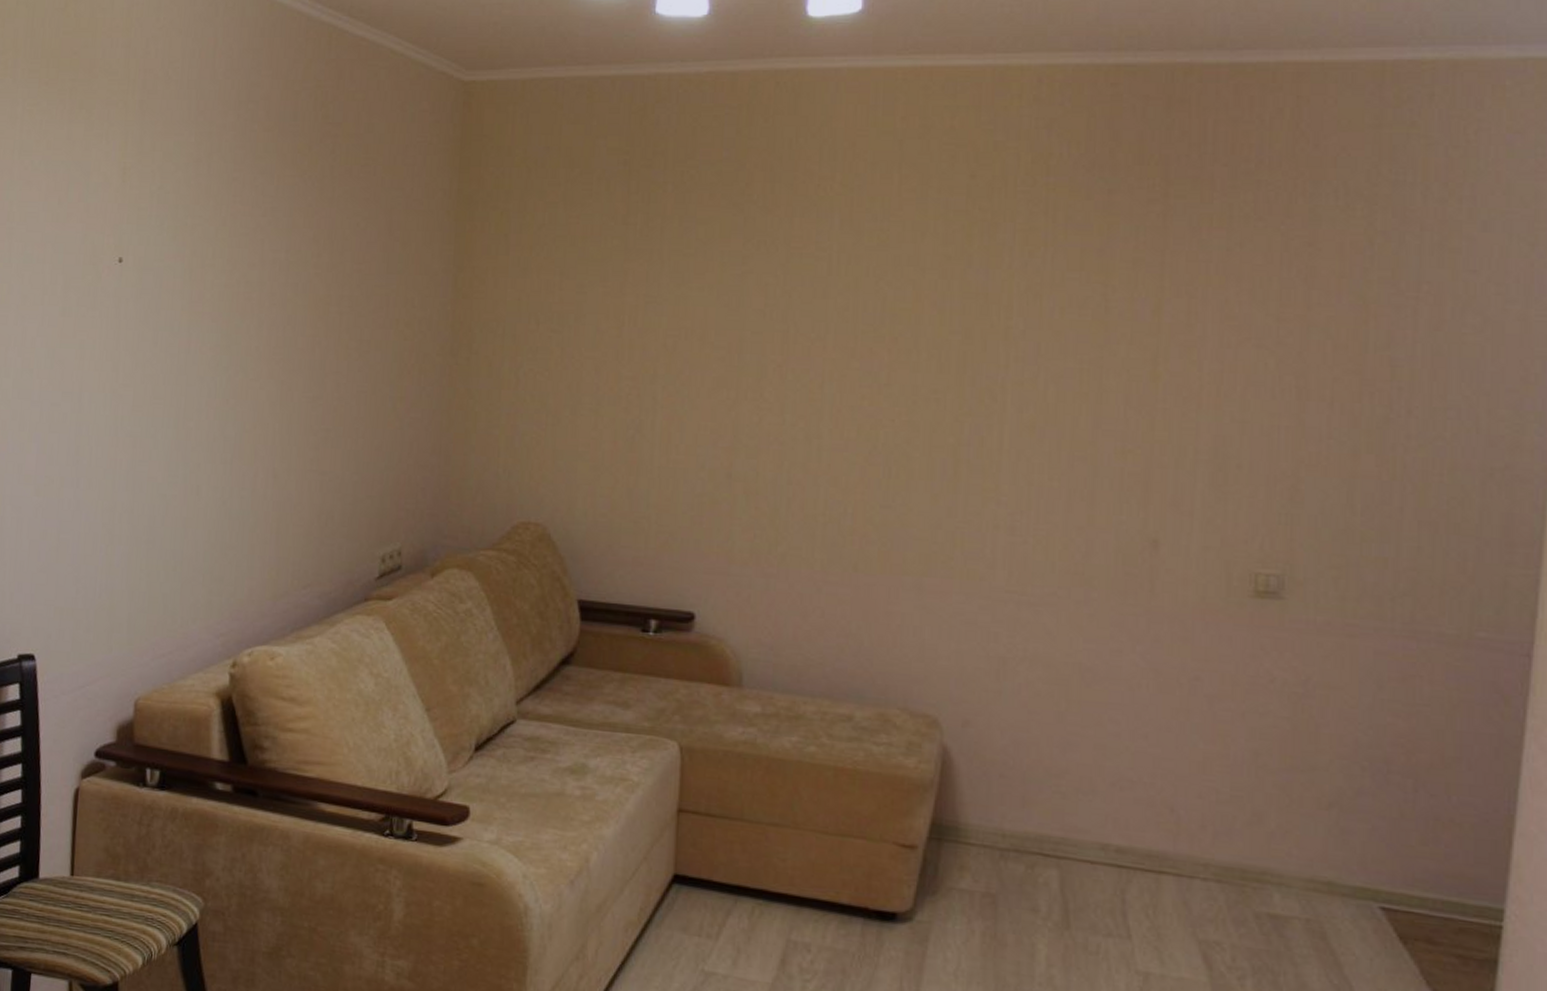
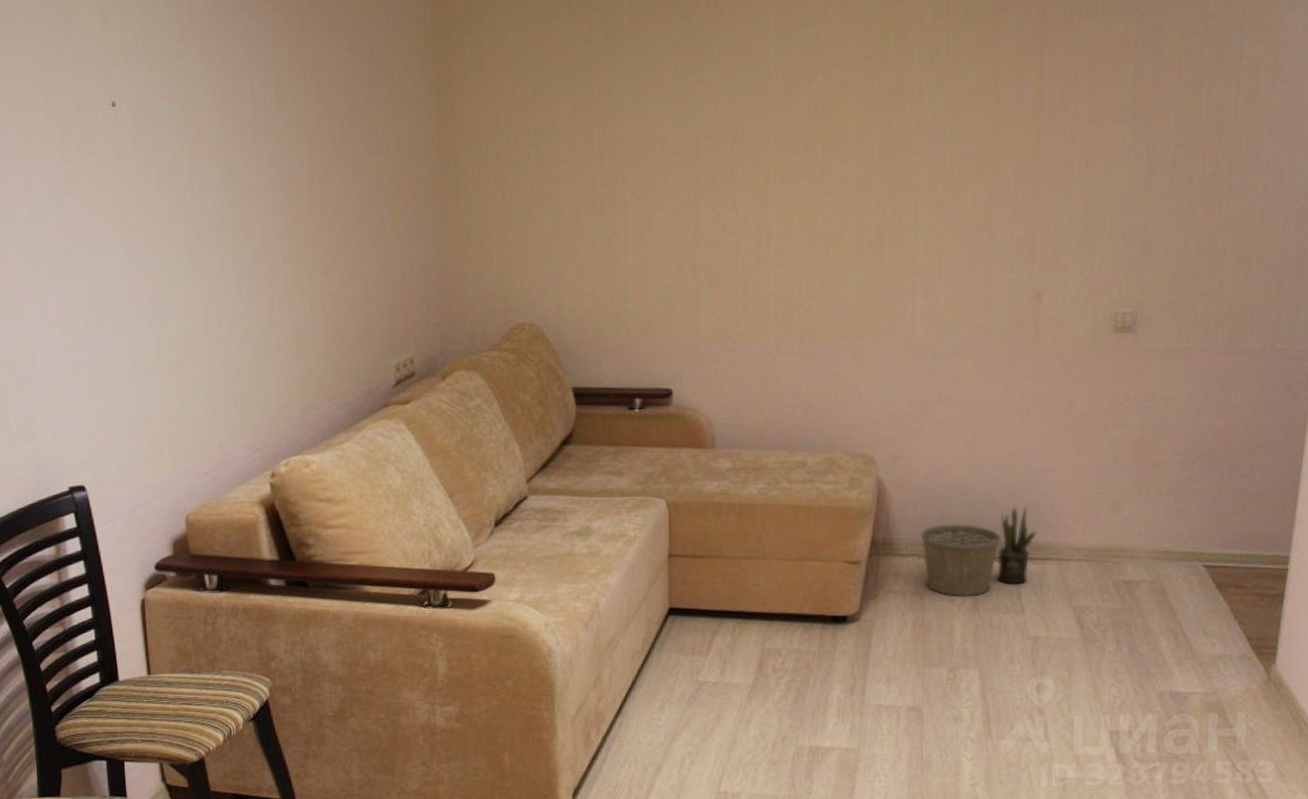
basket: none [996,812,1103,910] -> present [921,524,1002,597]
potted plant: none [1095,798,1149,902] -> present [997,505,1037,585]

